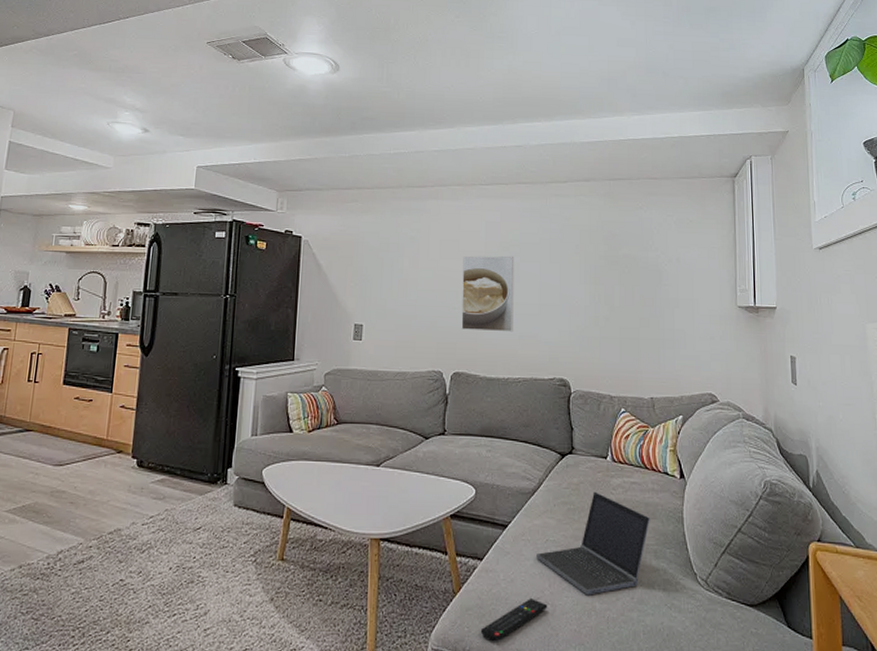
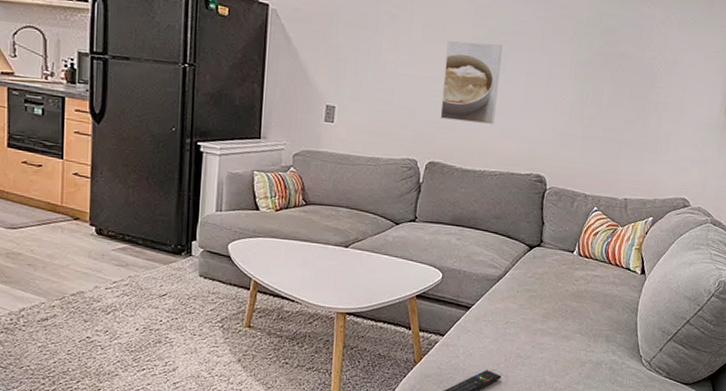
laptop computer: present [536,491,650,595] -> none [495,281,607,370]

